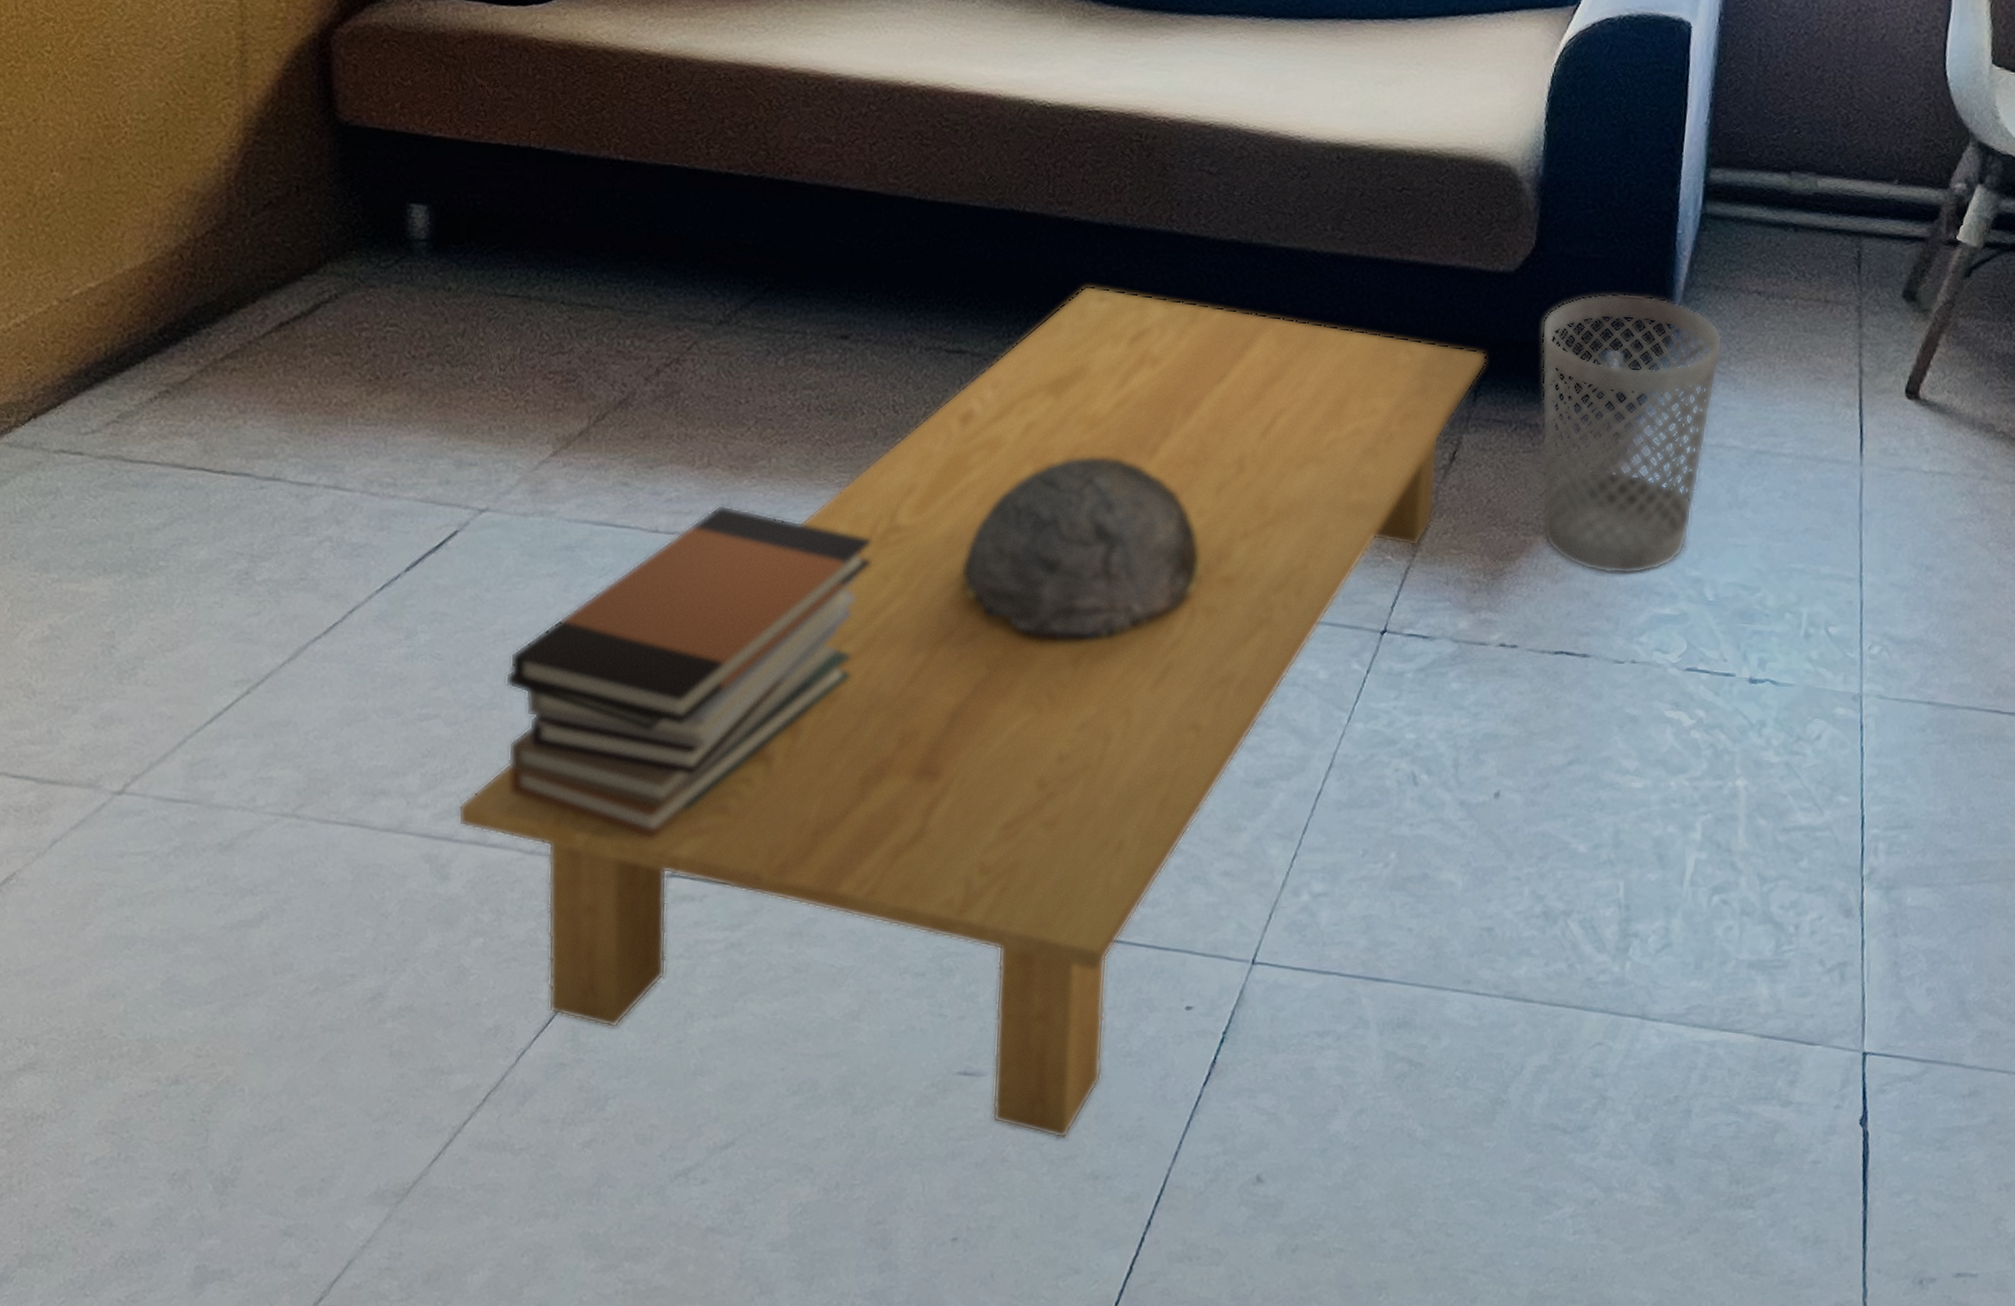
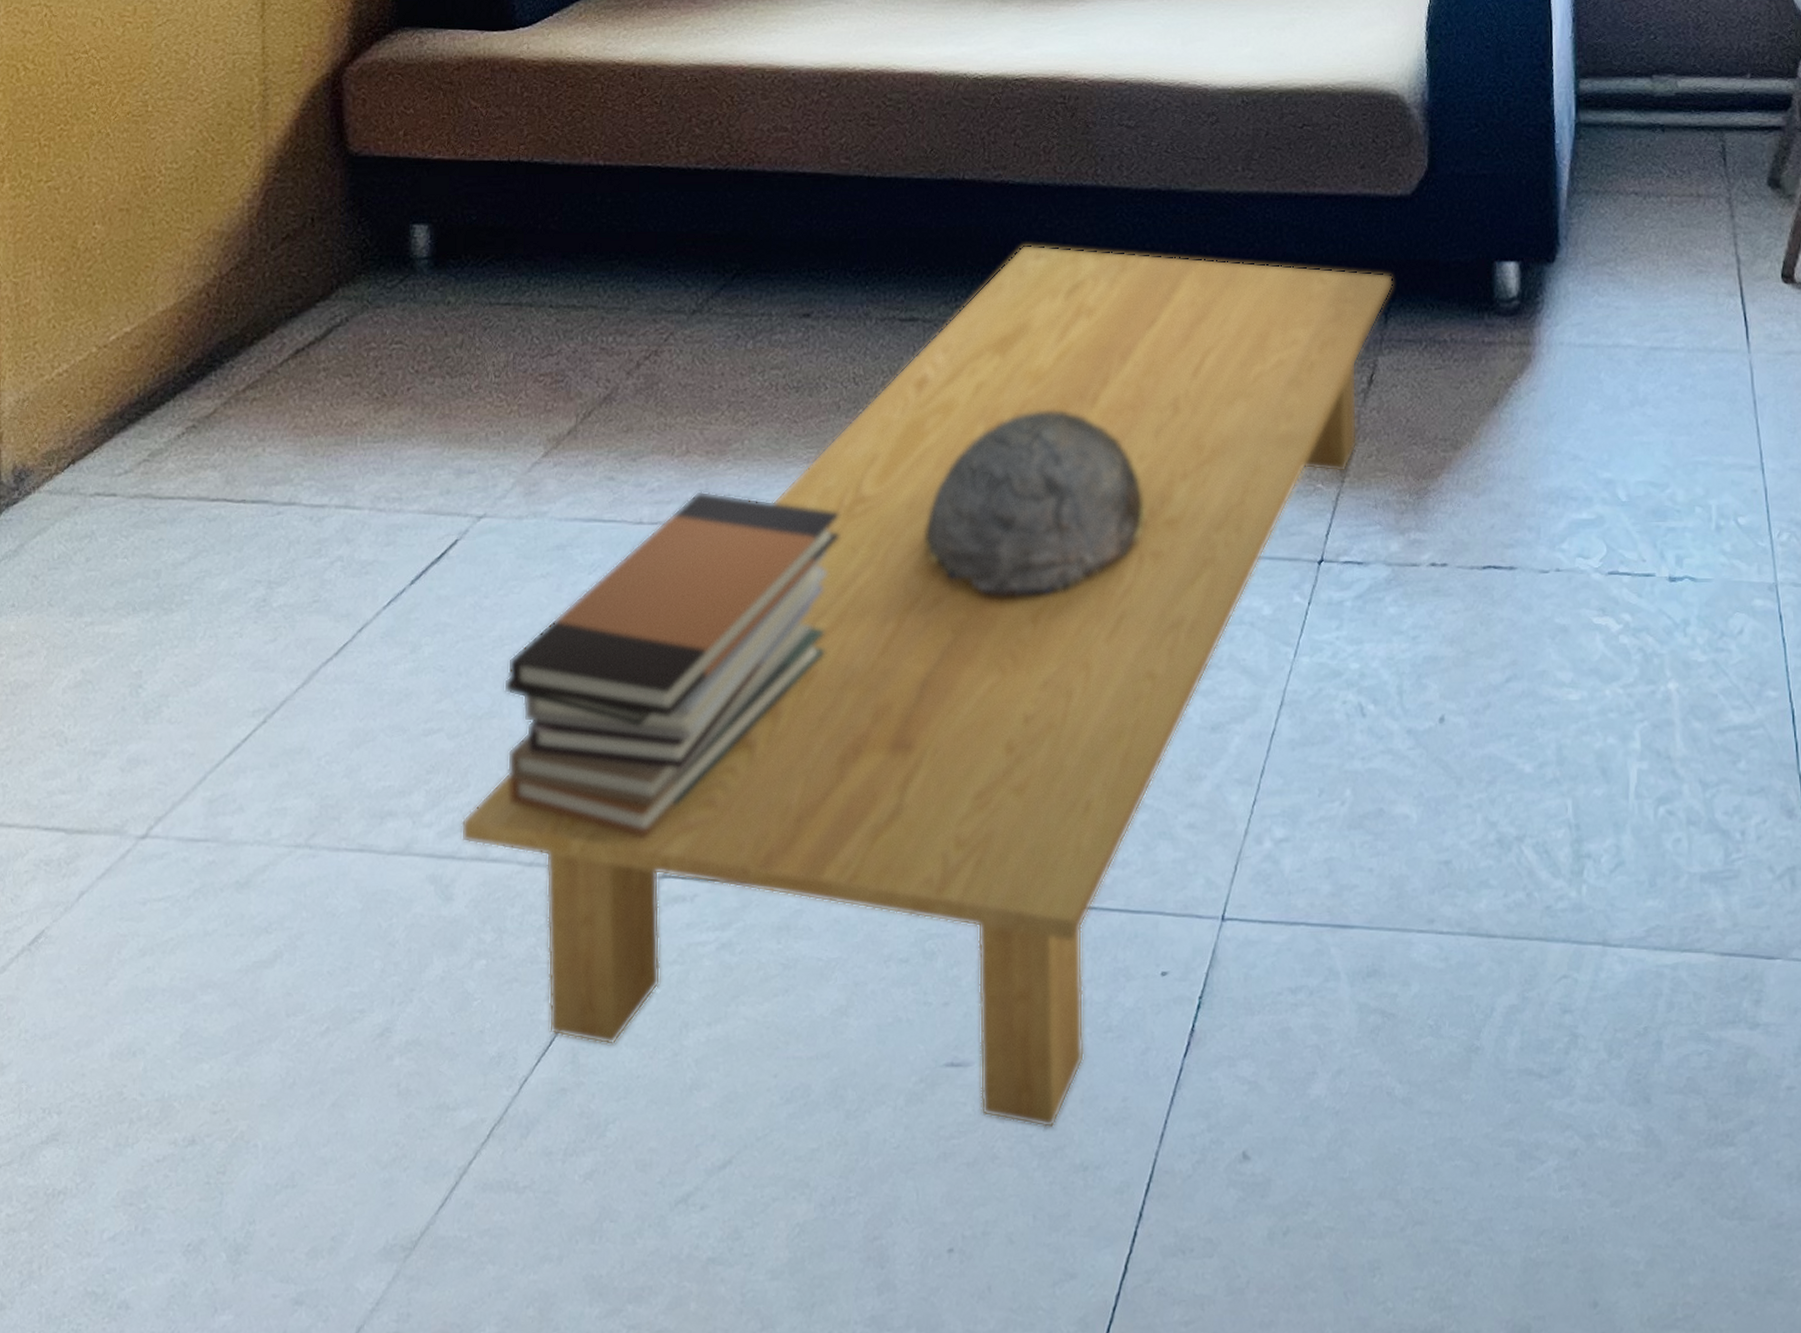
wastebasket: present [1541,293,1723,575] -> none [1441,206,1608,483]

